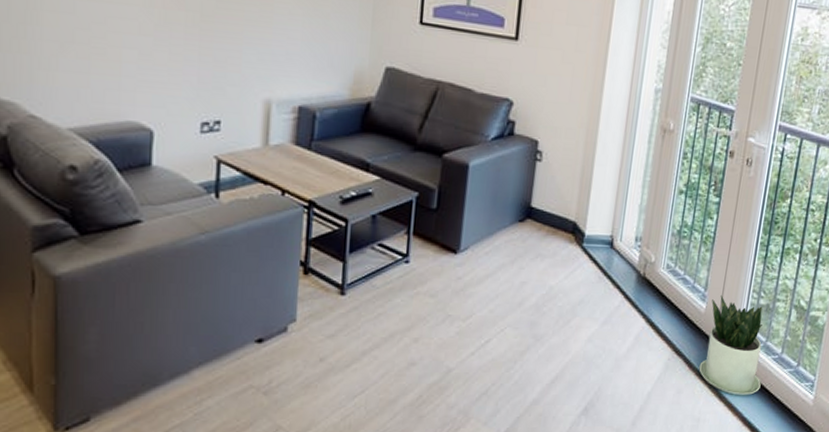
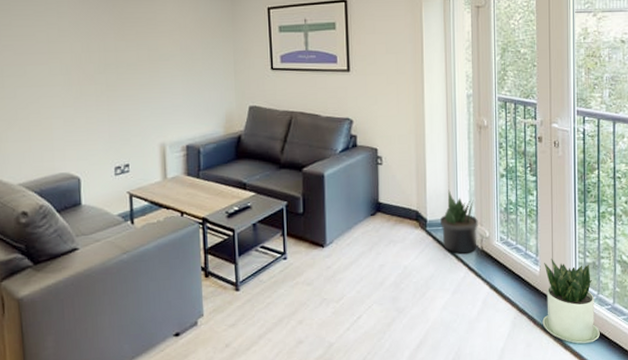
planter: none [600,202,645,279] -> present [440,190,478,254]

